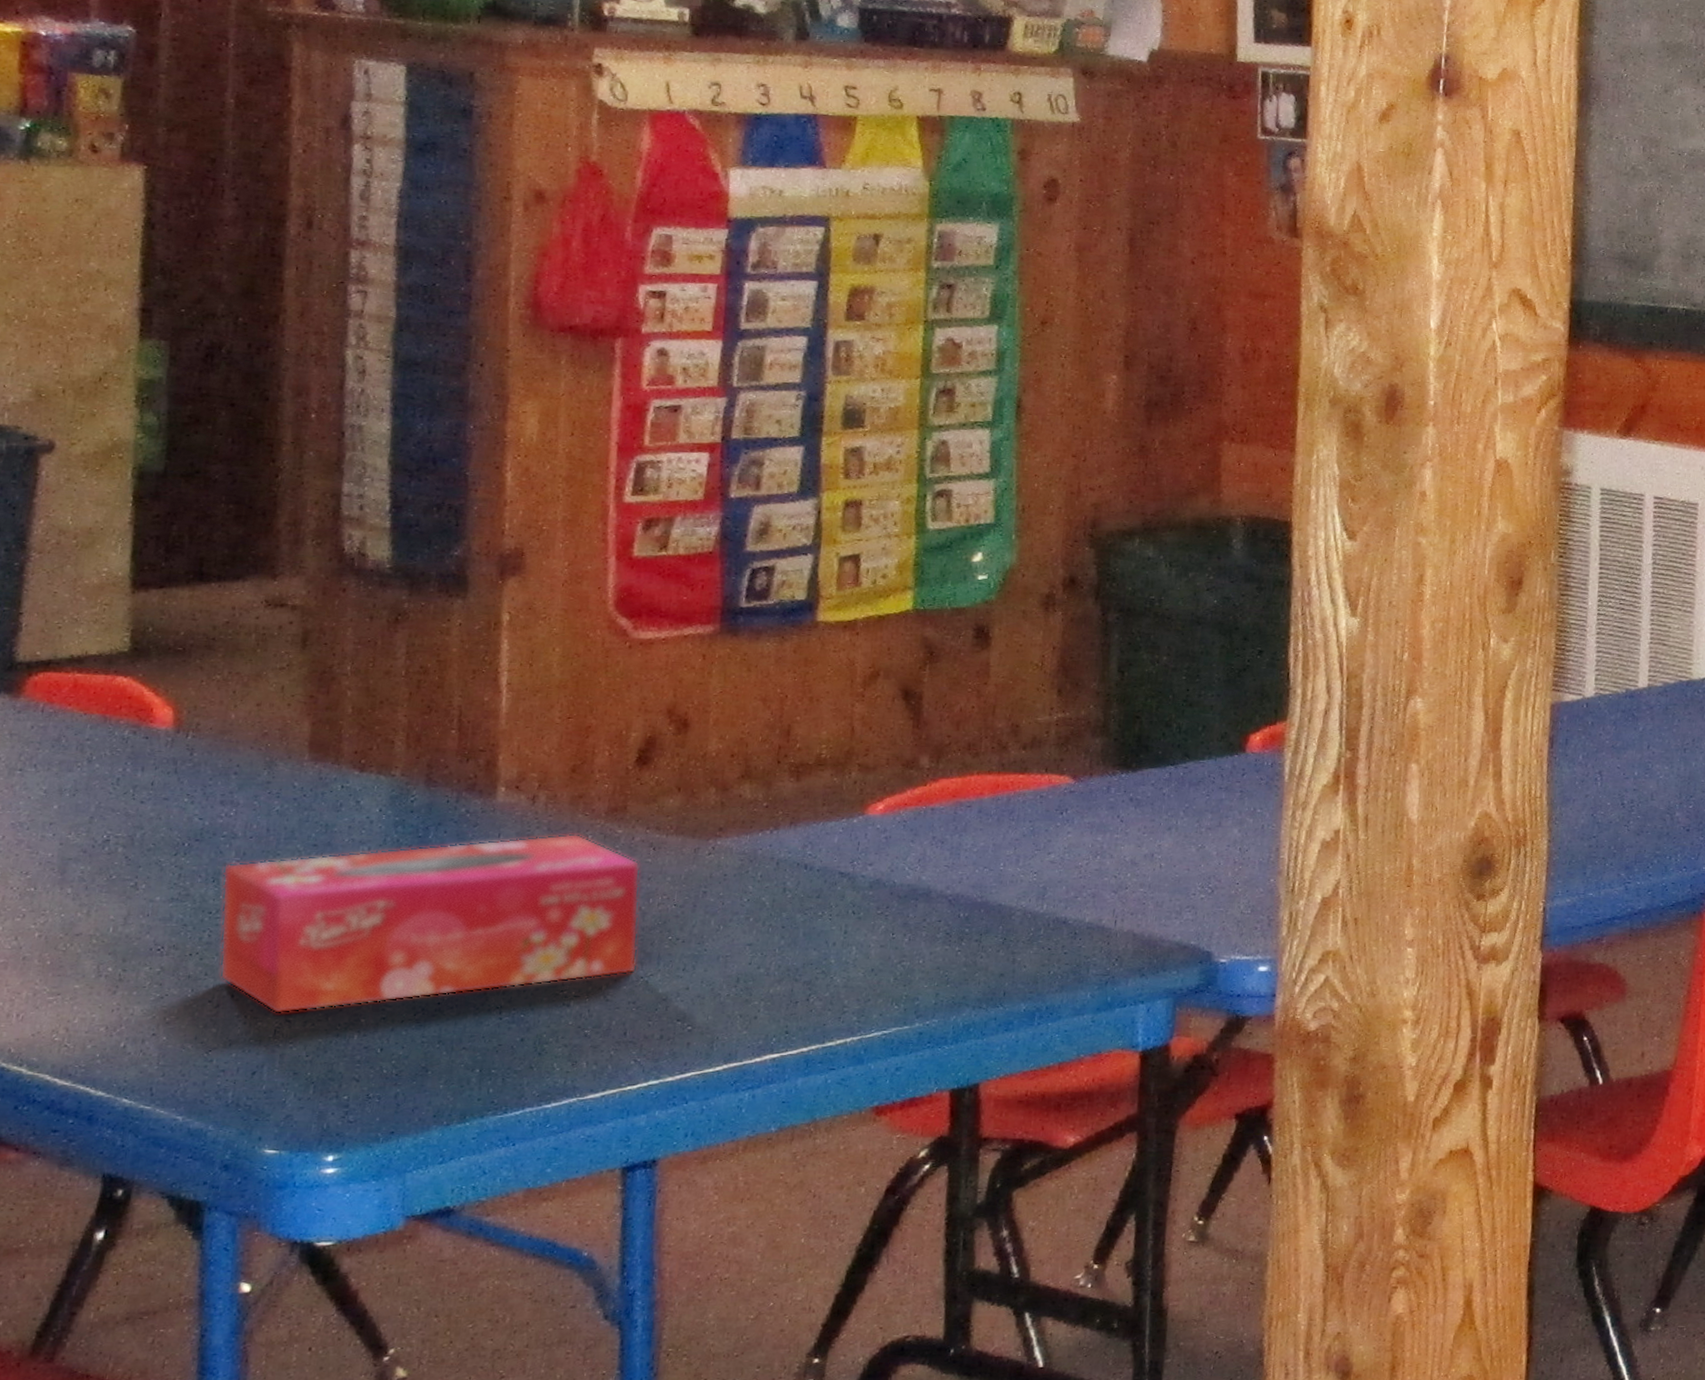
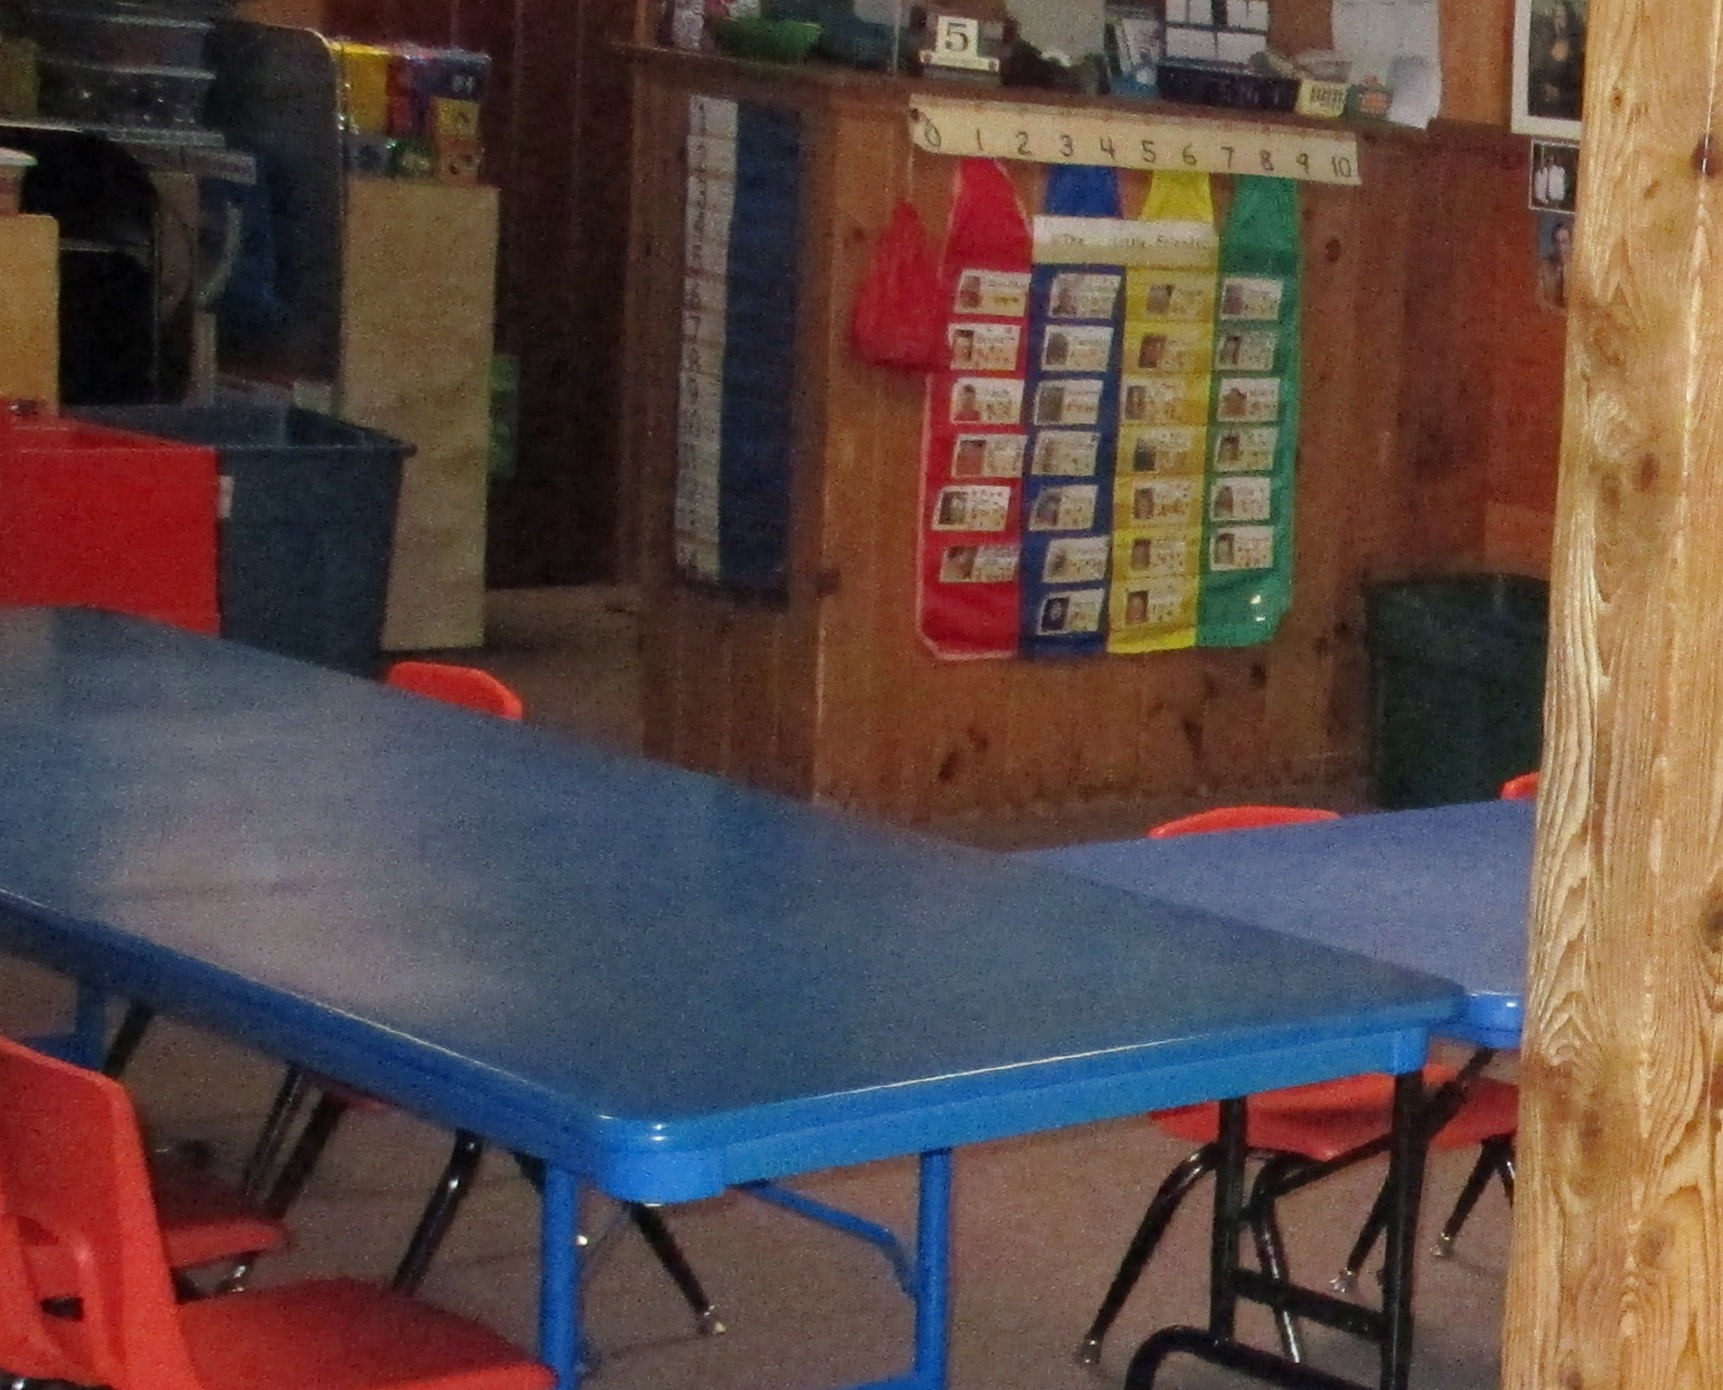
tissue box: present [220,833,641,1014] -> none [562,839,942,992]

